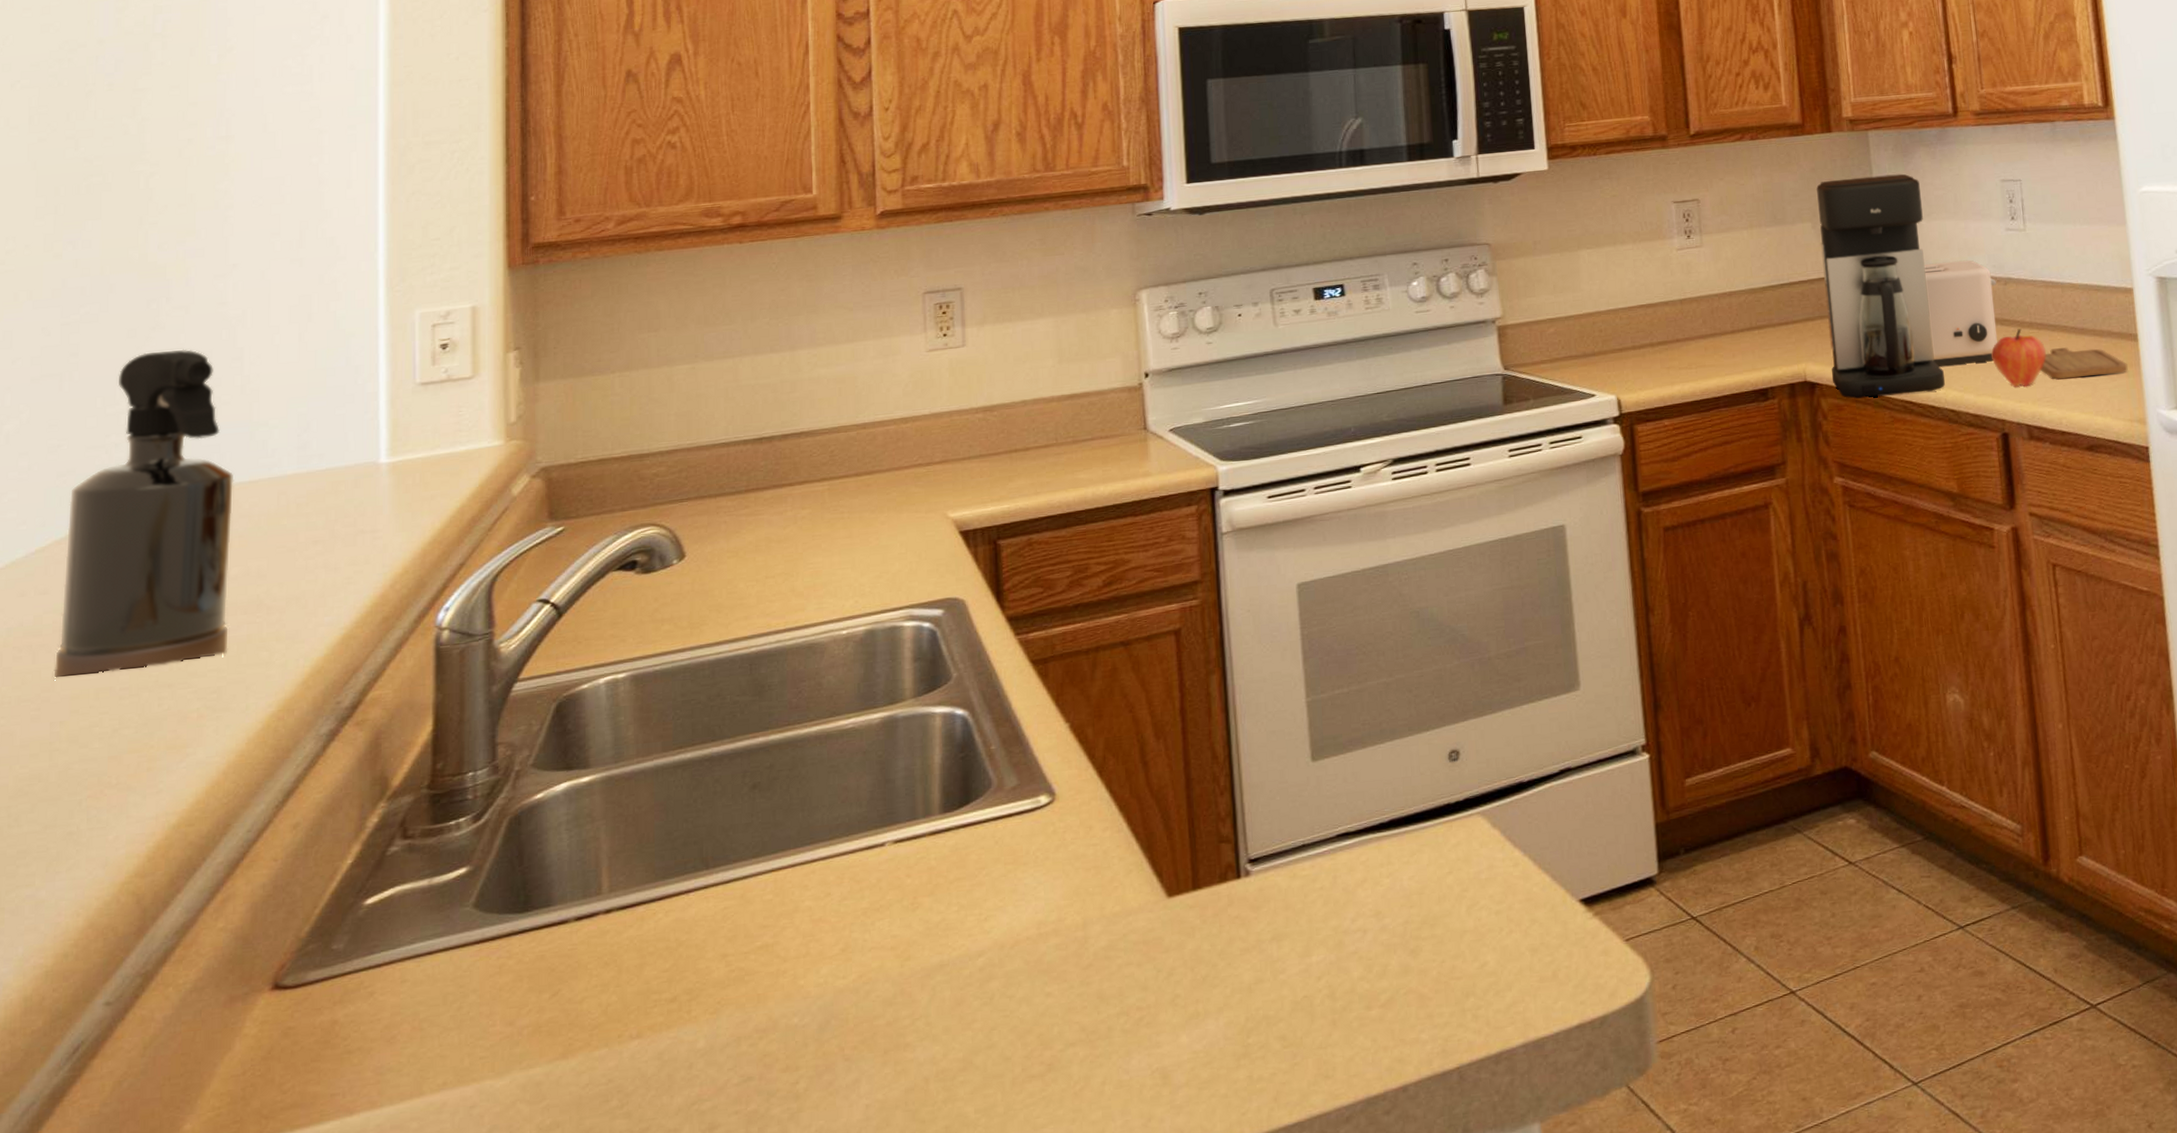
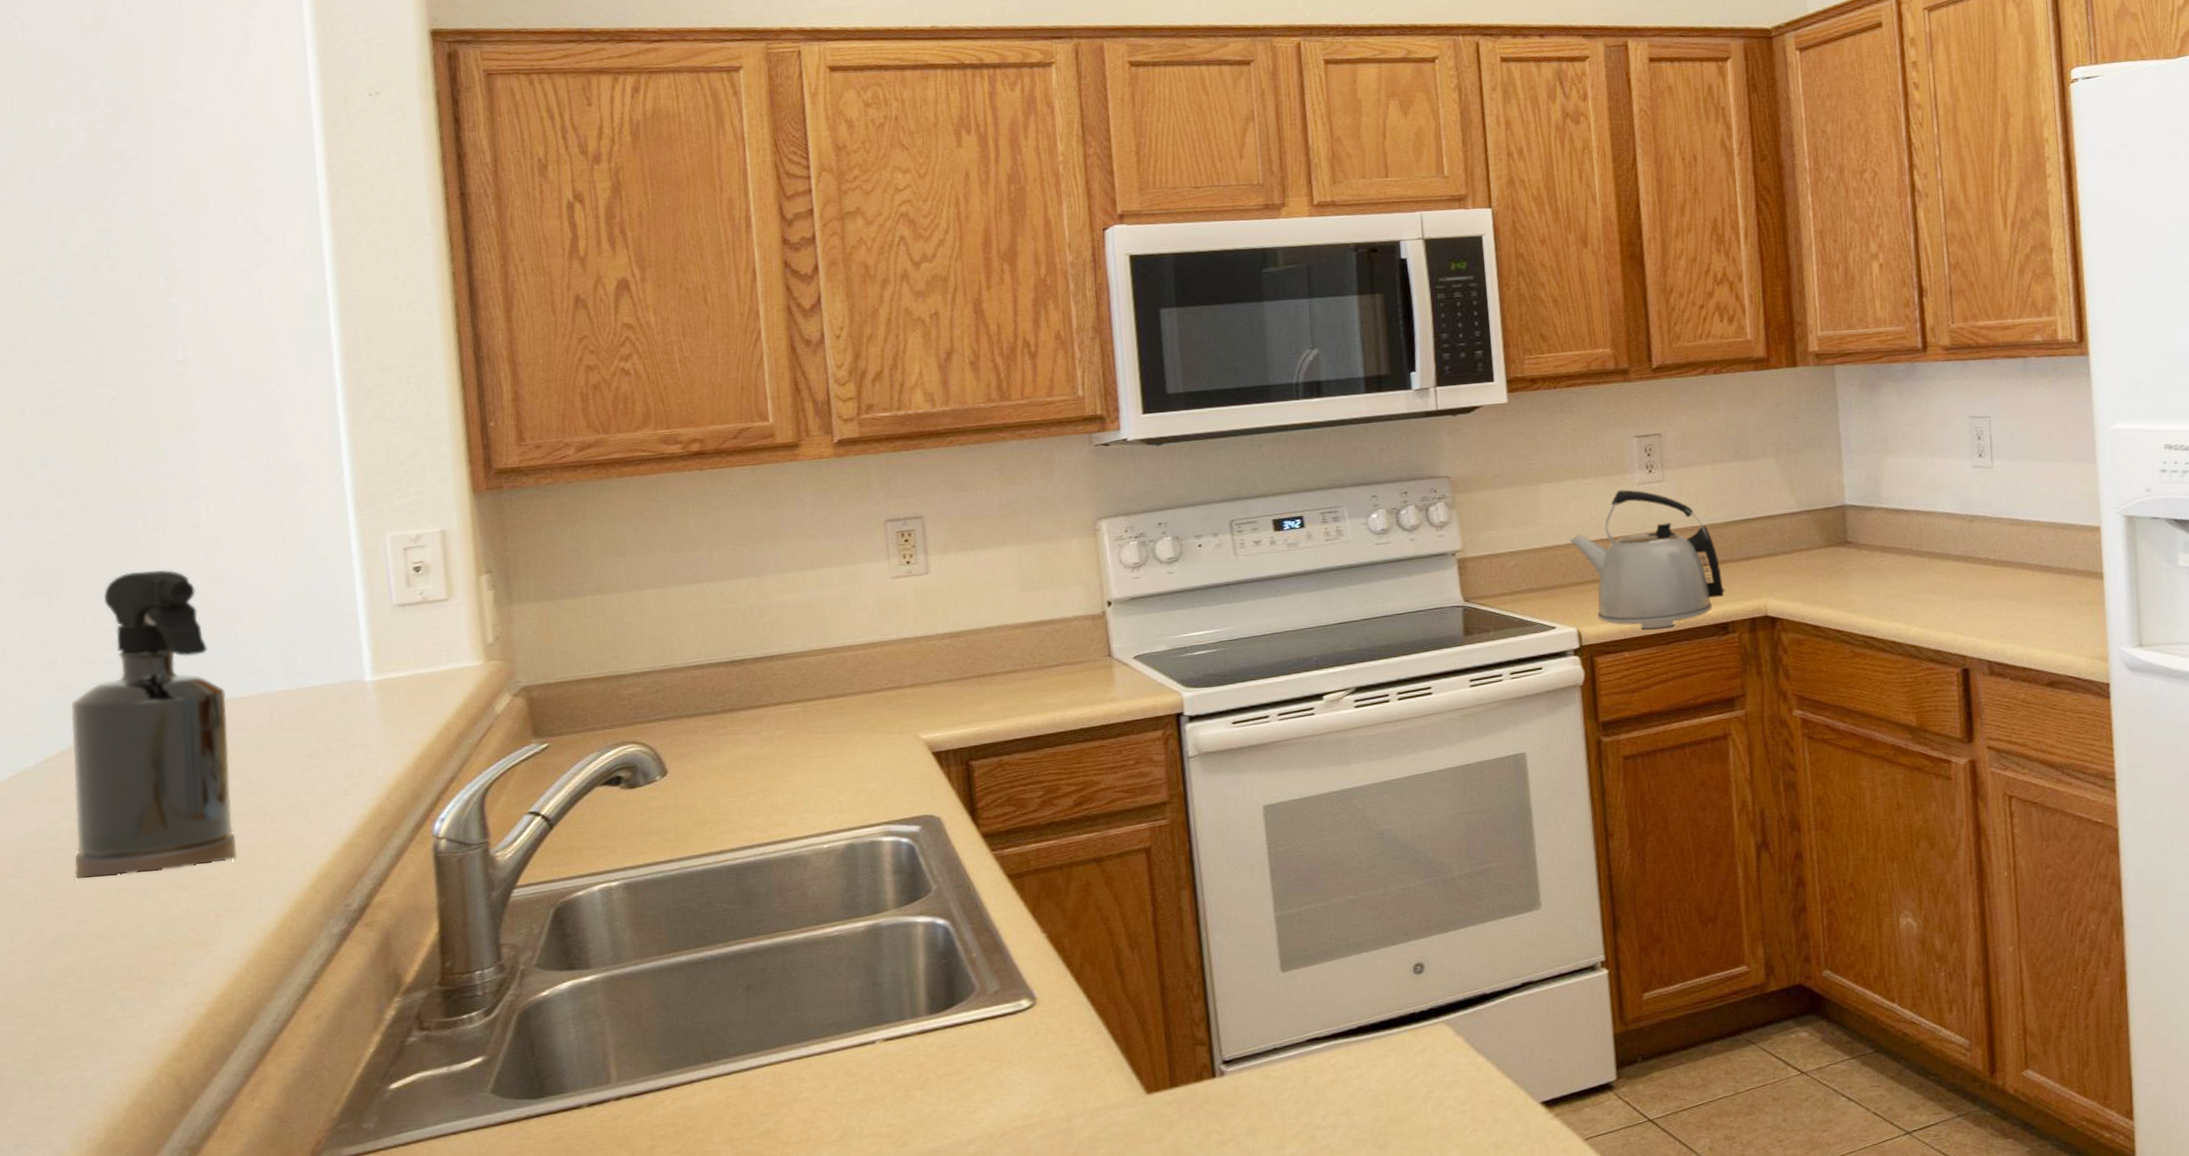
kettle: none [1608,255,1765,397] -> present [1569,489,1725,630]
coffee maker: present [1816,173,1945,399] -> none [1781,409,1907,634]
toaster: present [1923,260,1998,367] -> none [1888,497,1962,603]
fruit: present [1991,327,2046,387] -> none [1954,565,2010,624]
chopping board: present [2041,347,2128,379] -> none [2004,585,2092,617]

